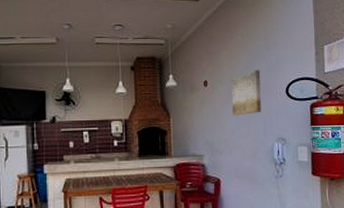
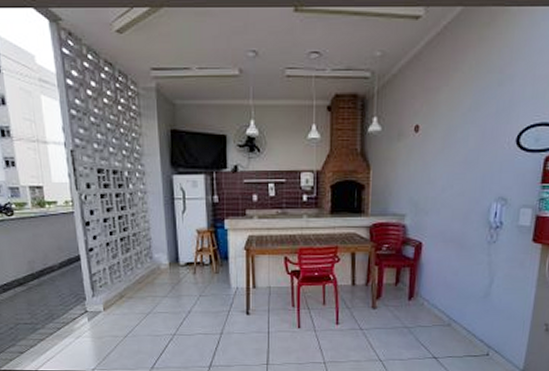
wall art: present [231,70,261,116] -> none [446,112,488,170]

